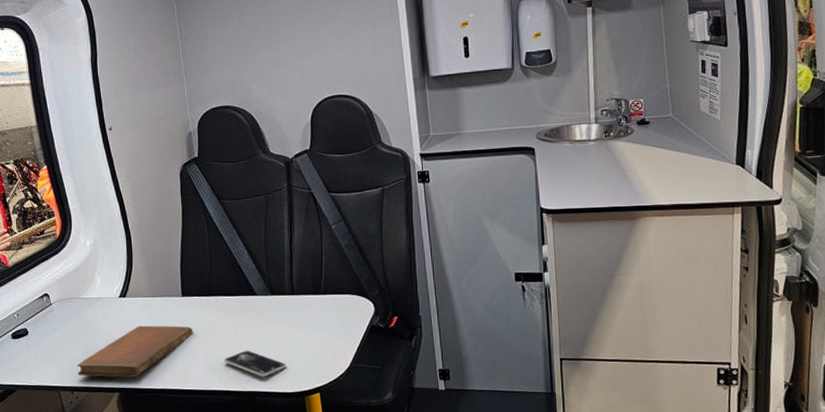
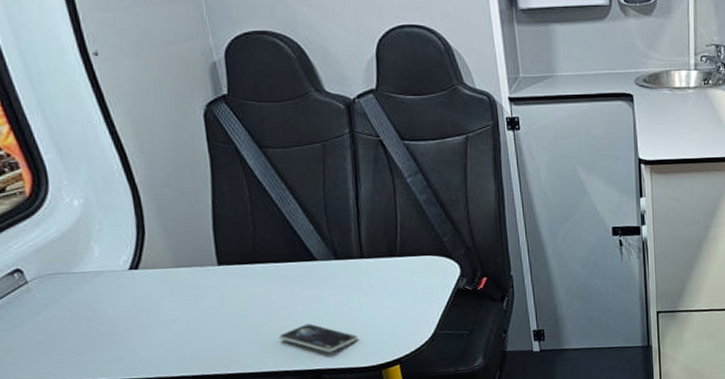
notebook: present [77,325,193,378] -> none [75,300,237,368]

